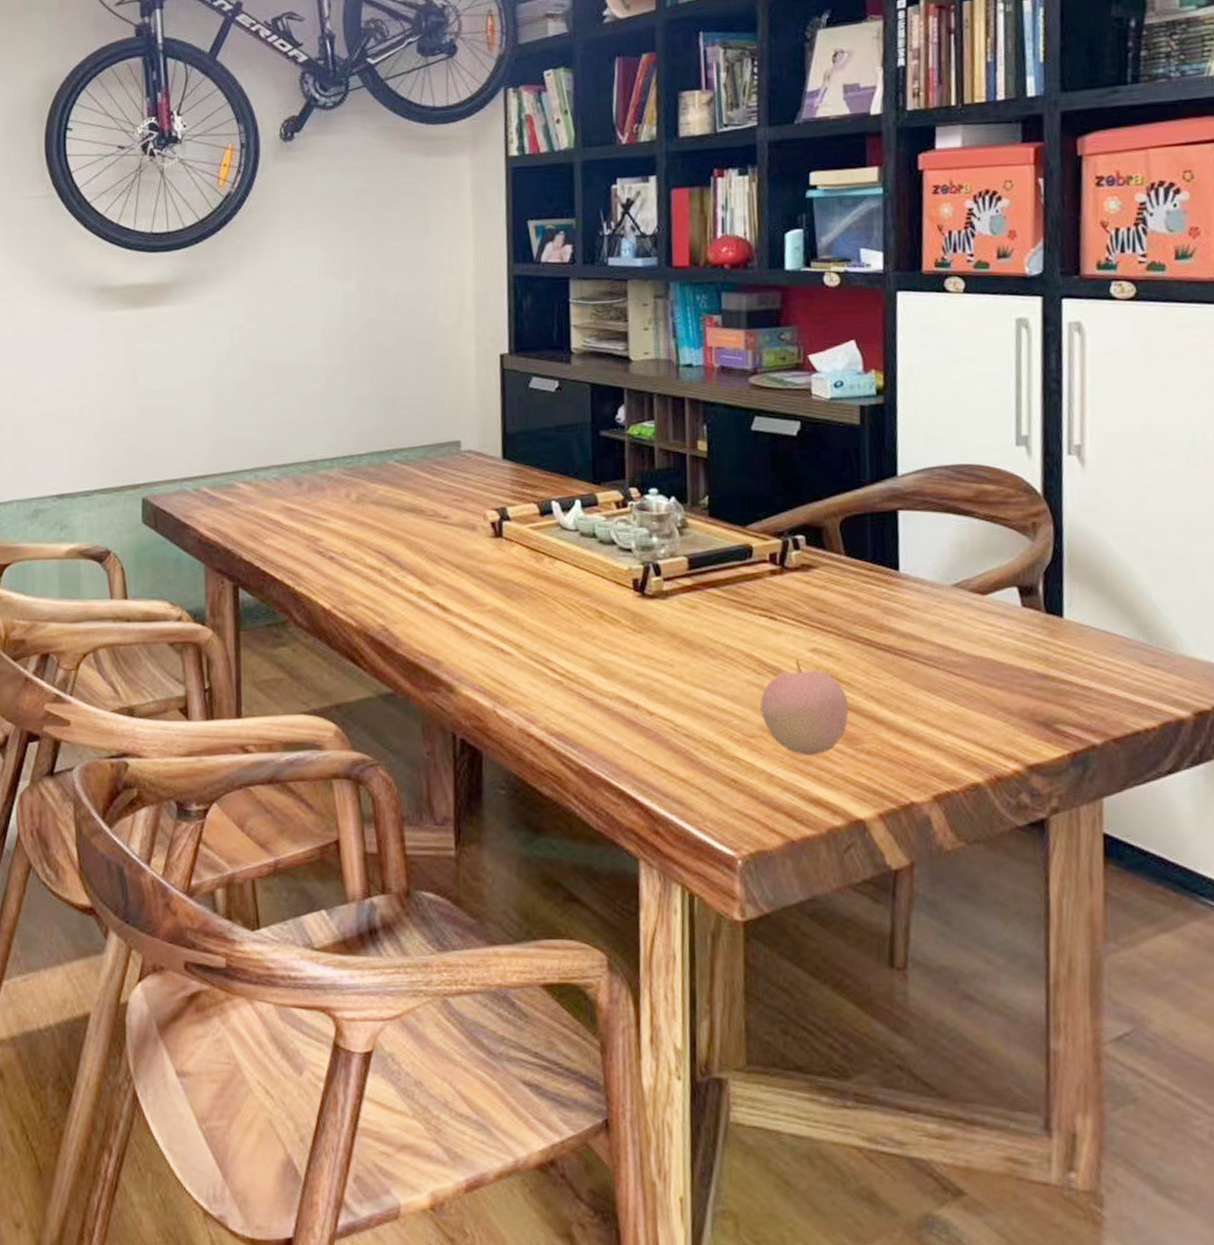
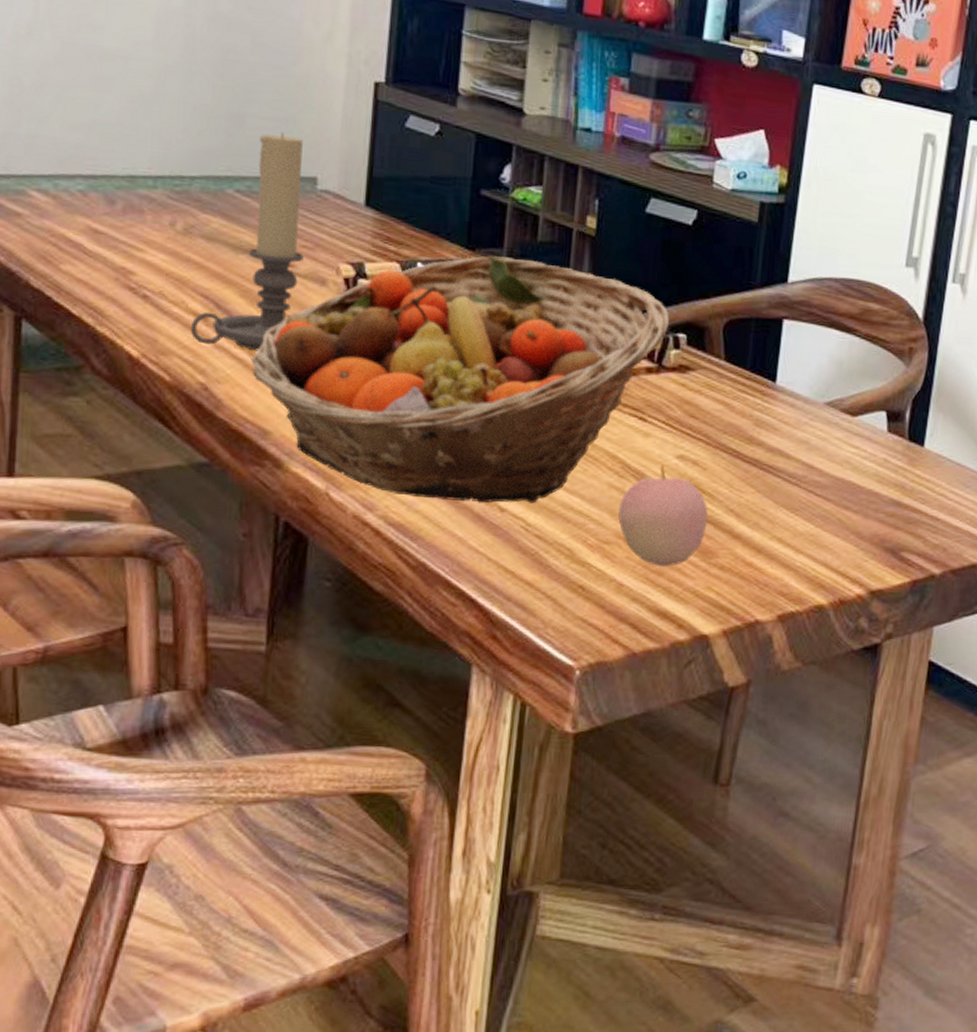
candle holder: none [369,407,456,593] -> present [190,132,304,351]
fruit basket: none [420,486,788,709] -> present [251,255,670,504]

